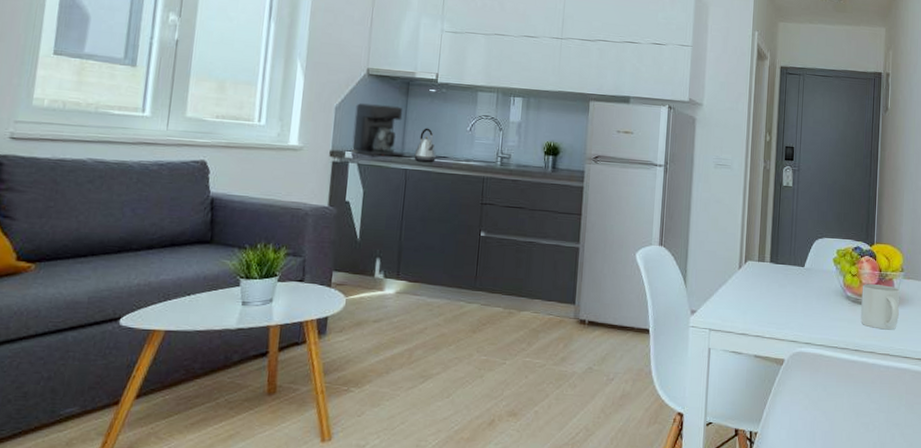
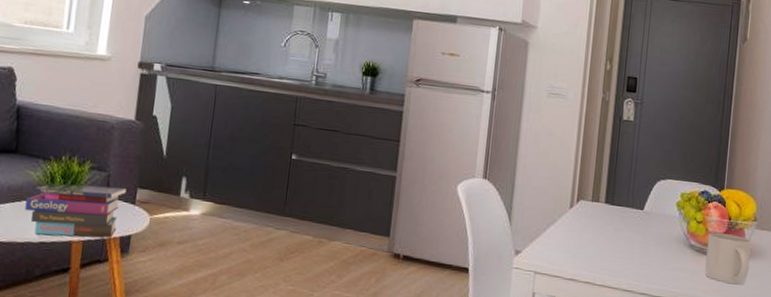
books: none [221,270,322,322] -> present [25,182,126,238]
coffee maker: present [352,103,404,158] -> none [161,13,215,73]
kettle: present [414,128,437,163] -> none [224,42,249,79]

